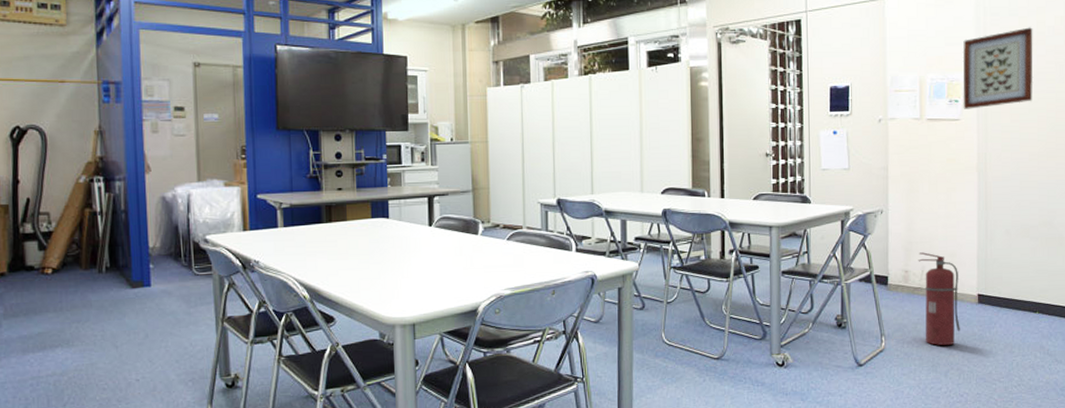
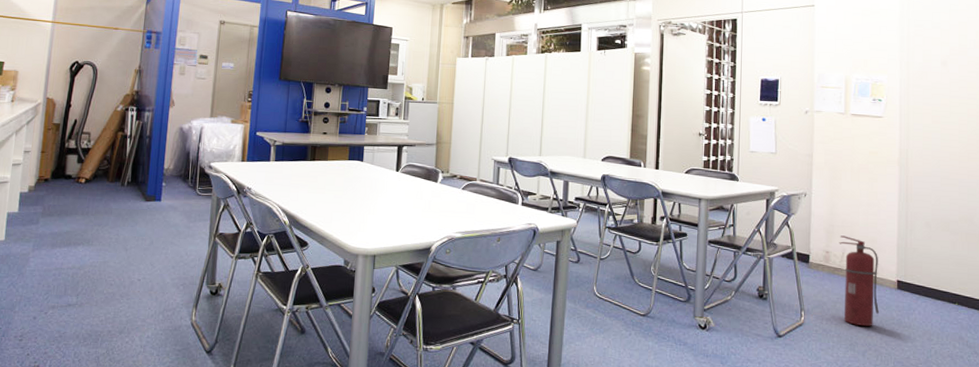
wall art: present [962,27,1034,109] -> none [886,39,955,109]

